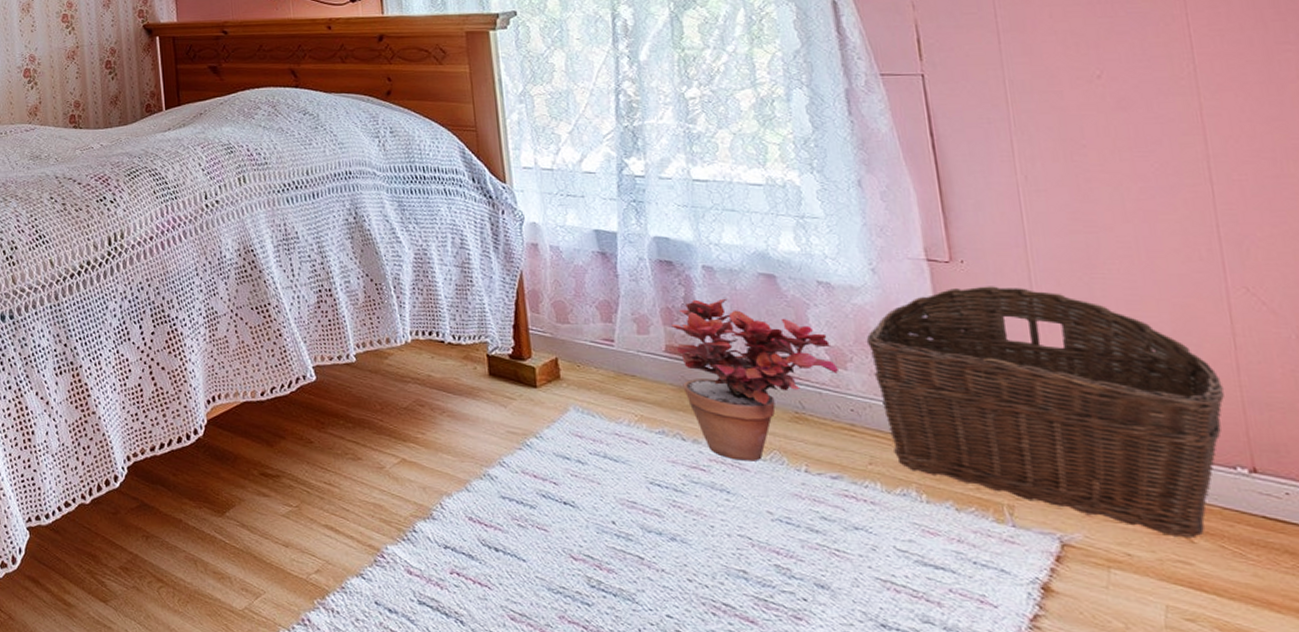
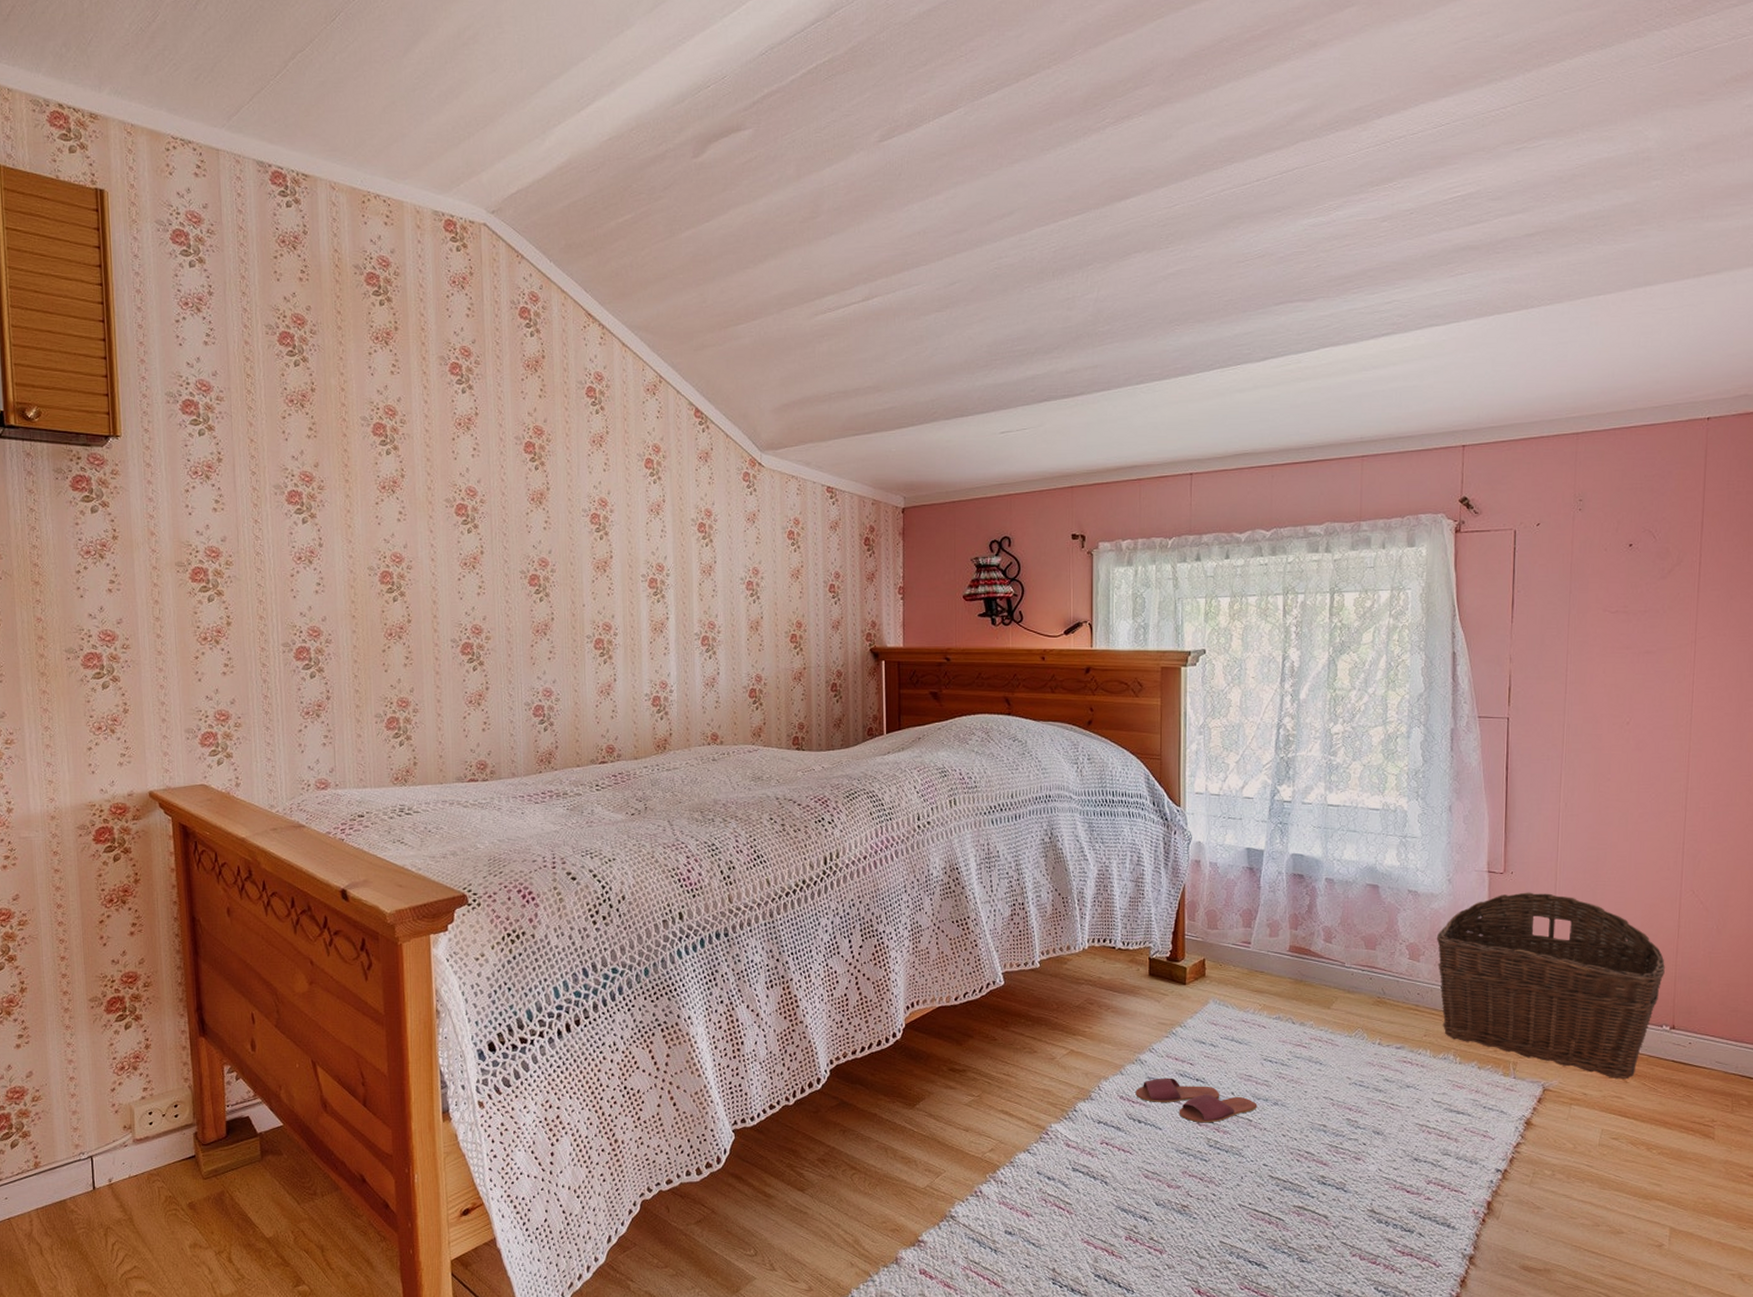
slippers: none [487,498,649,558] -> present [1135,1078,1258,1123]
potted plant: present [671,298,839,461] -> none [1296,905,1413,1038]

